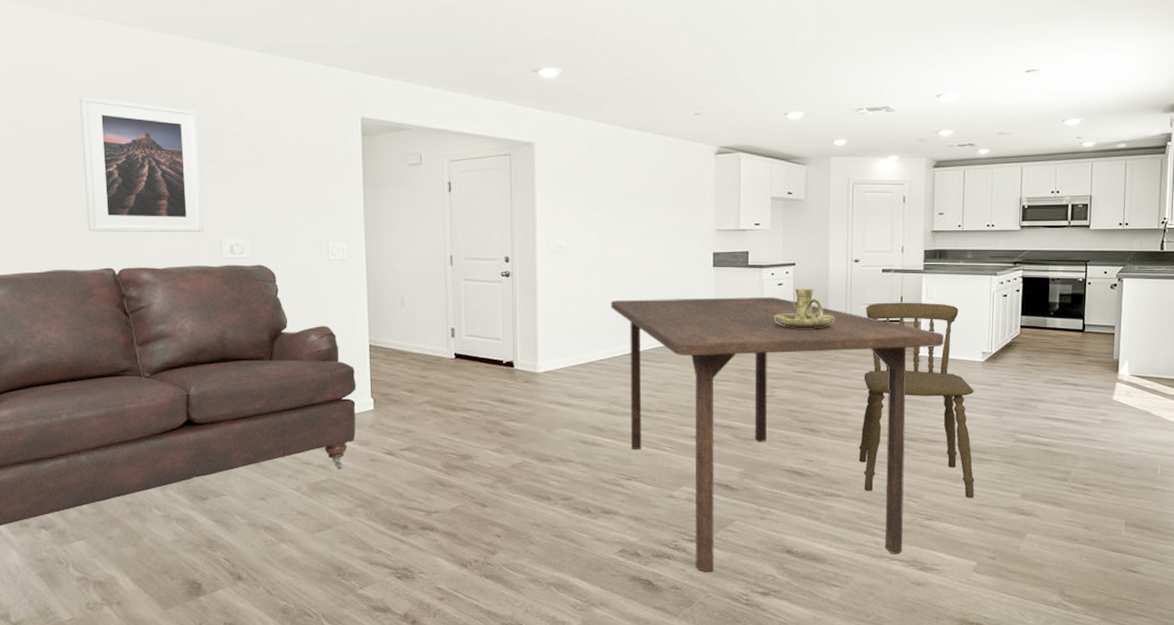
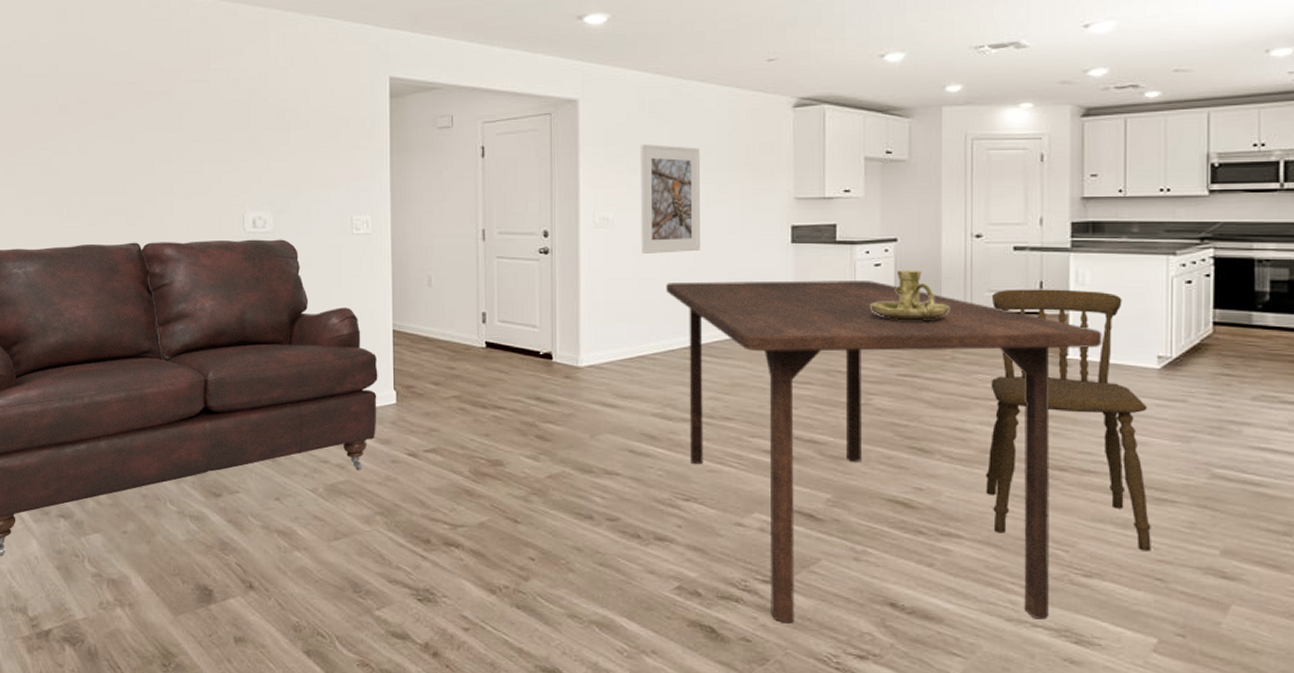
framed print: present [79,96,204,232] -> none [114,64,227,205]
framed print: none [588,182,639,276] -> present [640,143,700,253]

